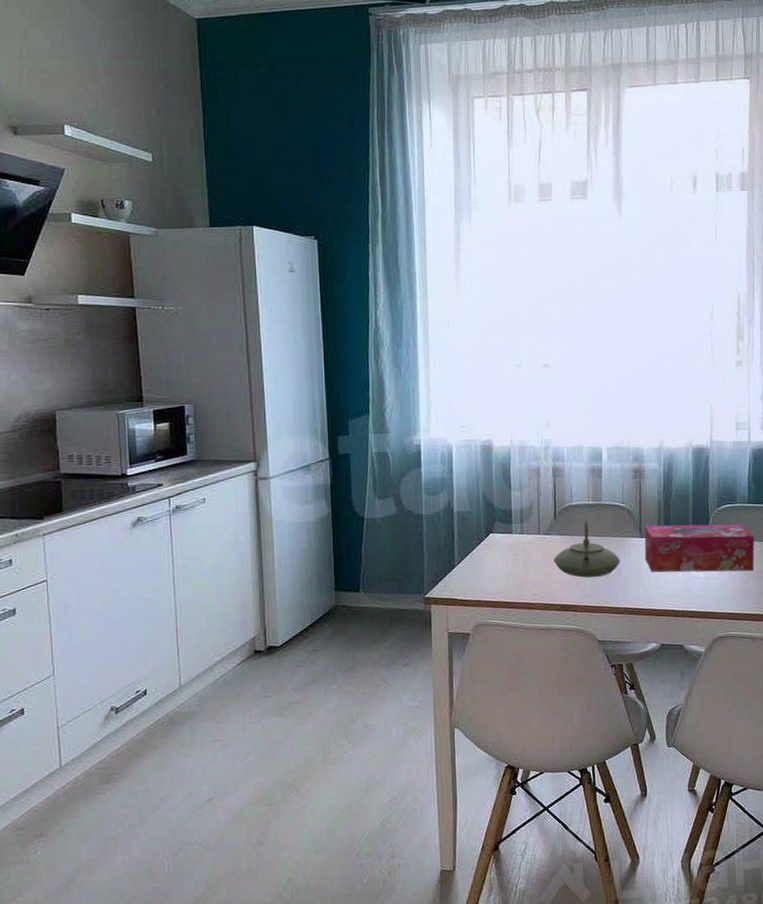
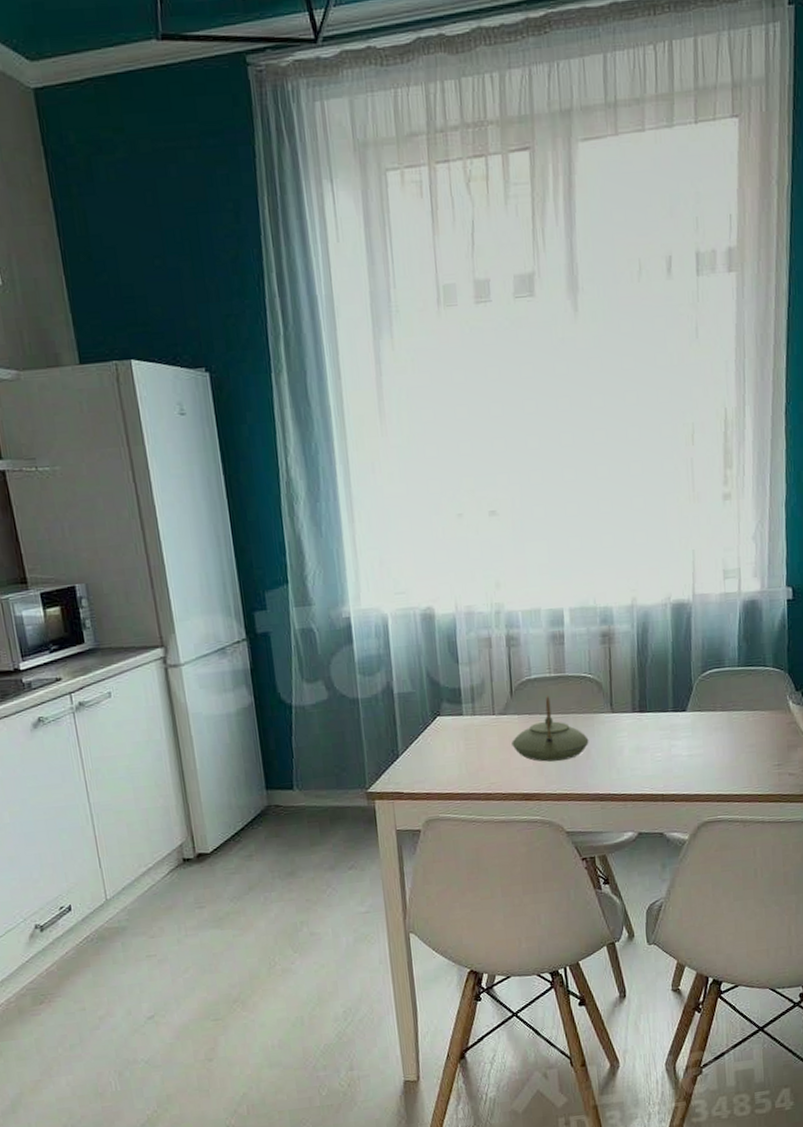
tissue box: present [644,524,755,573] -> none [616,691,746,752]

